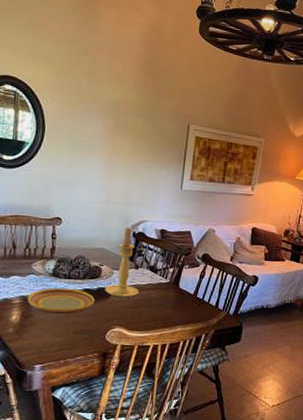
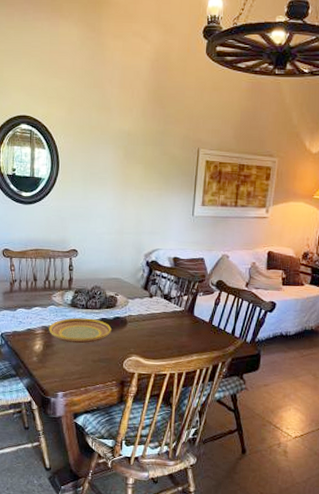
candle holder: present [105,226,139,298] -> none [121,256,154,327]

